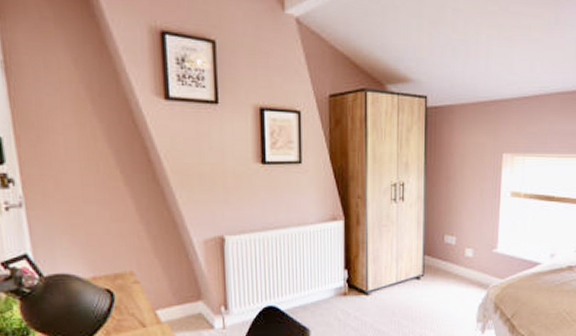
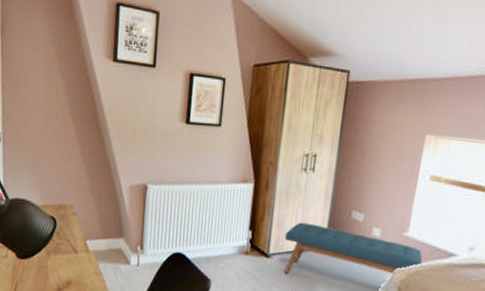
bench: none [382,253,513,309] -> present [284,222,423,275]

